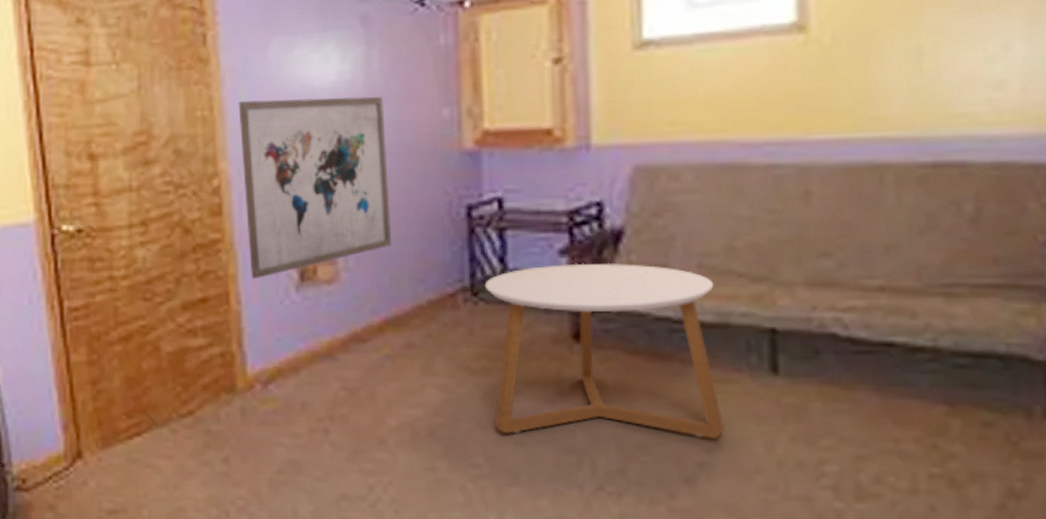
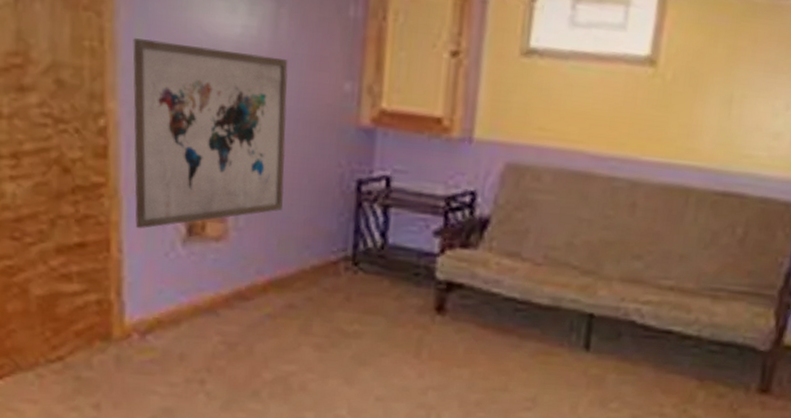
coffee table: present [484,262,724,438] -> none [361,244,554,400]

